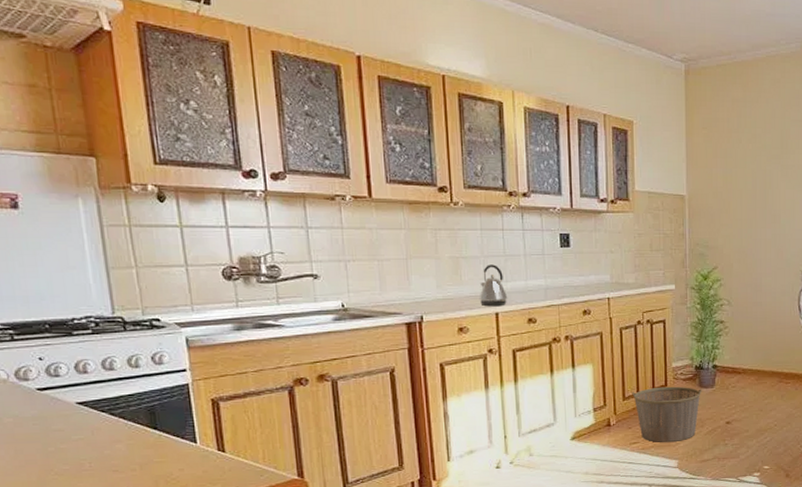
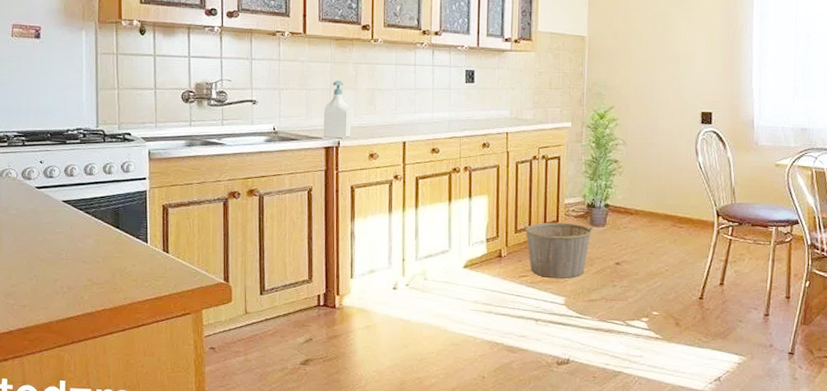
soap bottle: none [400,249,435,313] -> present [323,81,351,139]
kettle: present [479,265,508,307] -> none [389,97,415,136]

